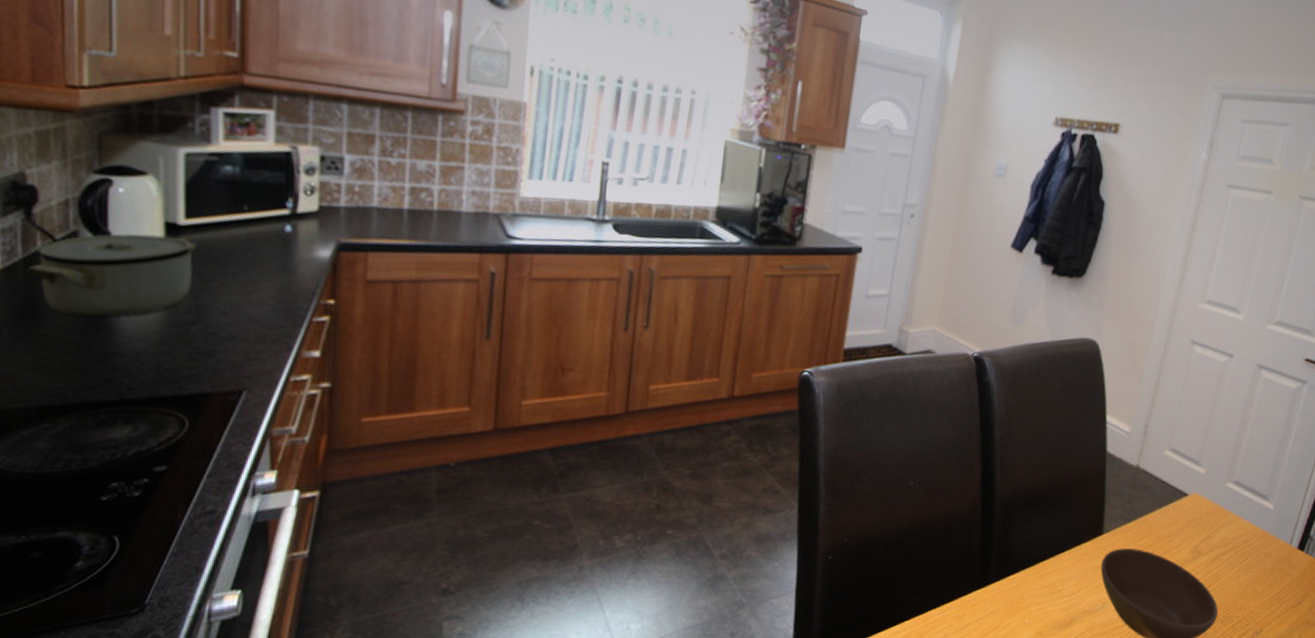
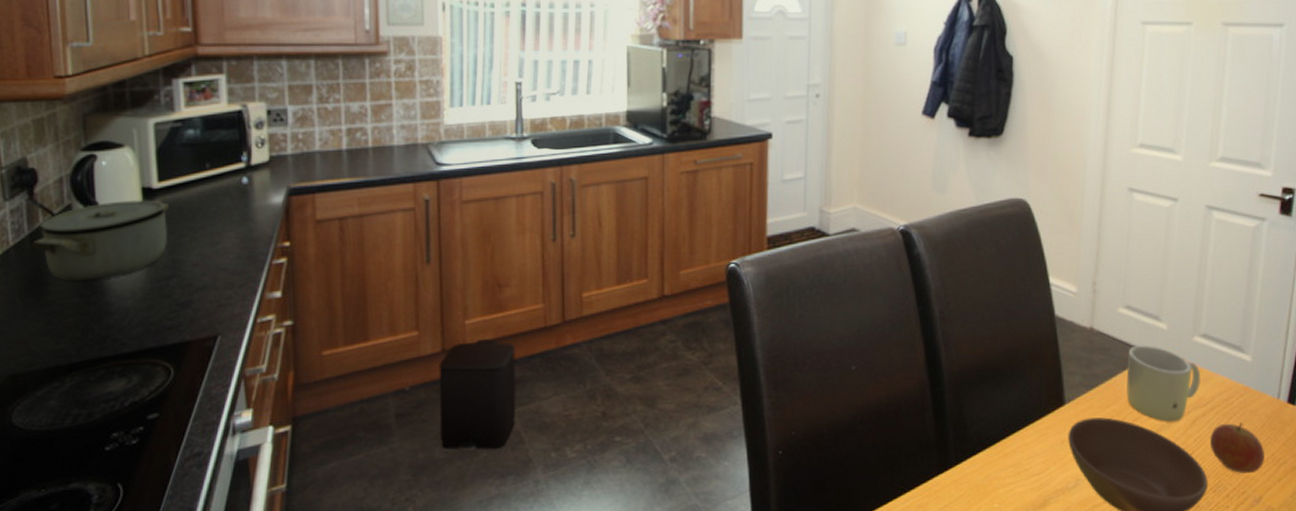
pedal bin: none [483,422,573,533] -> present [439,339,516,452]
mug: none [1159,486,1227,558] -> present [1126,345,1200,422]
fruit: none [1225,562,1271,608] -> present [1210,422,1265,473]

